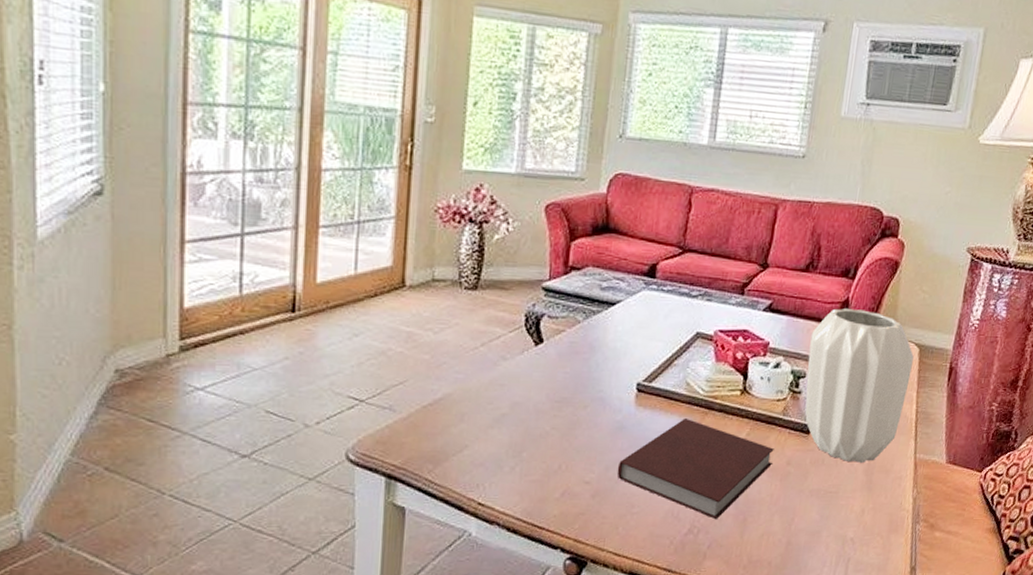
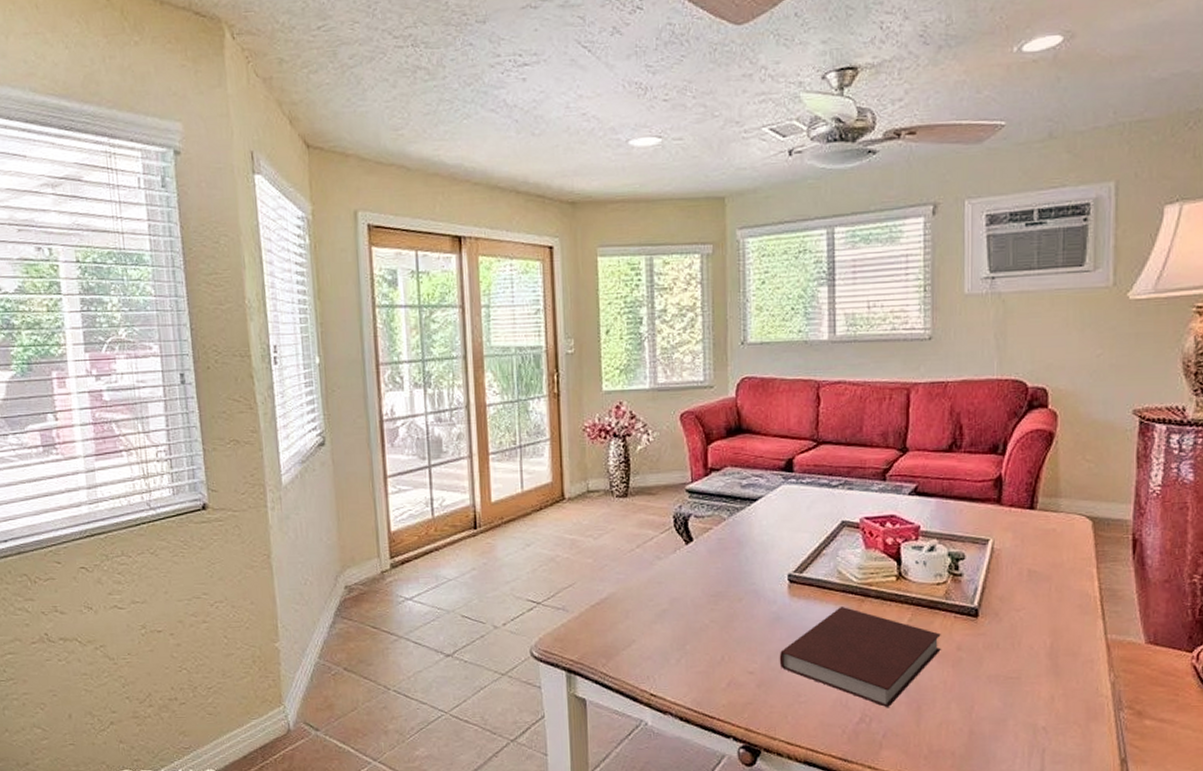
vase: present [805,308,914,463] -> none [965,485,1087,646]

